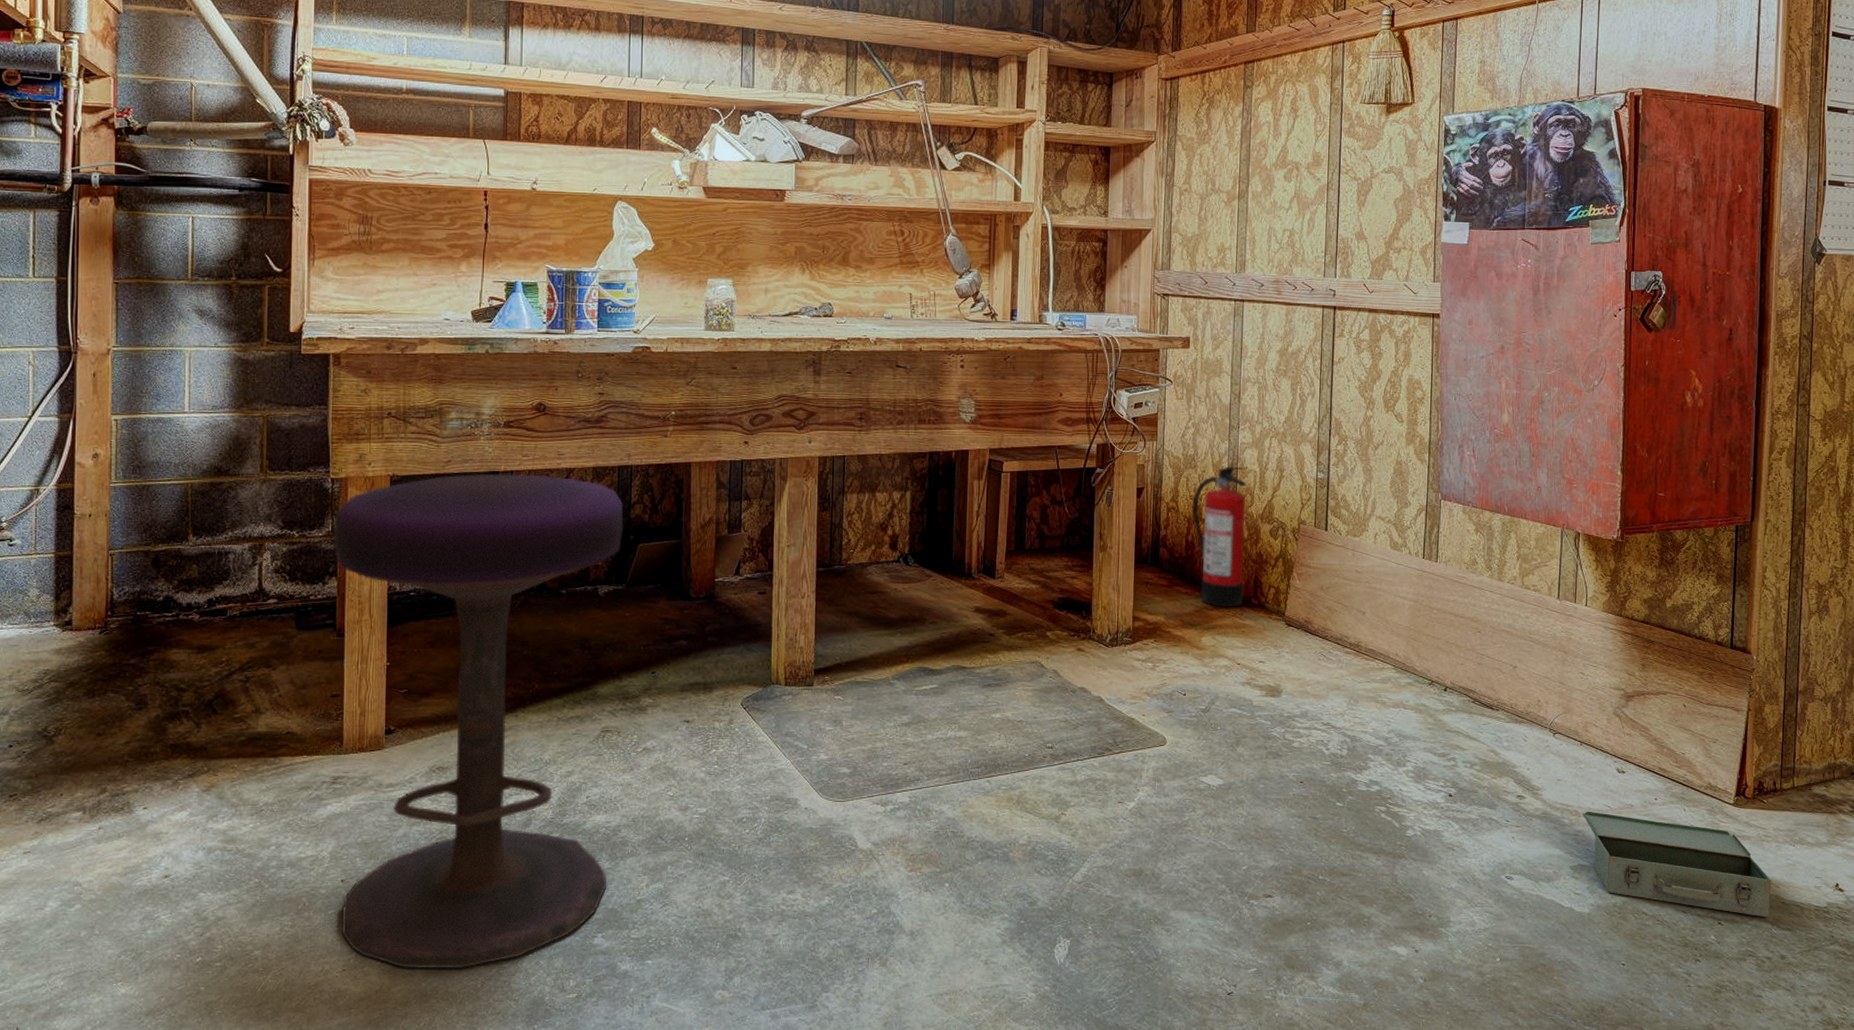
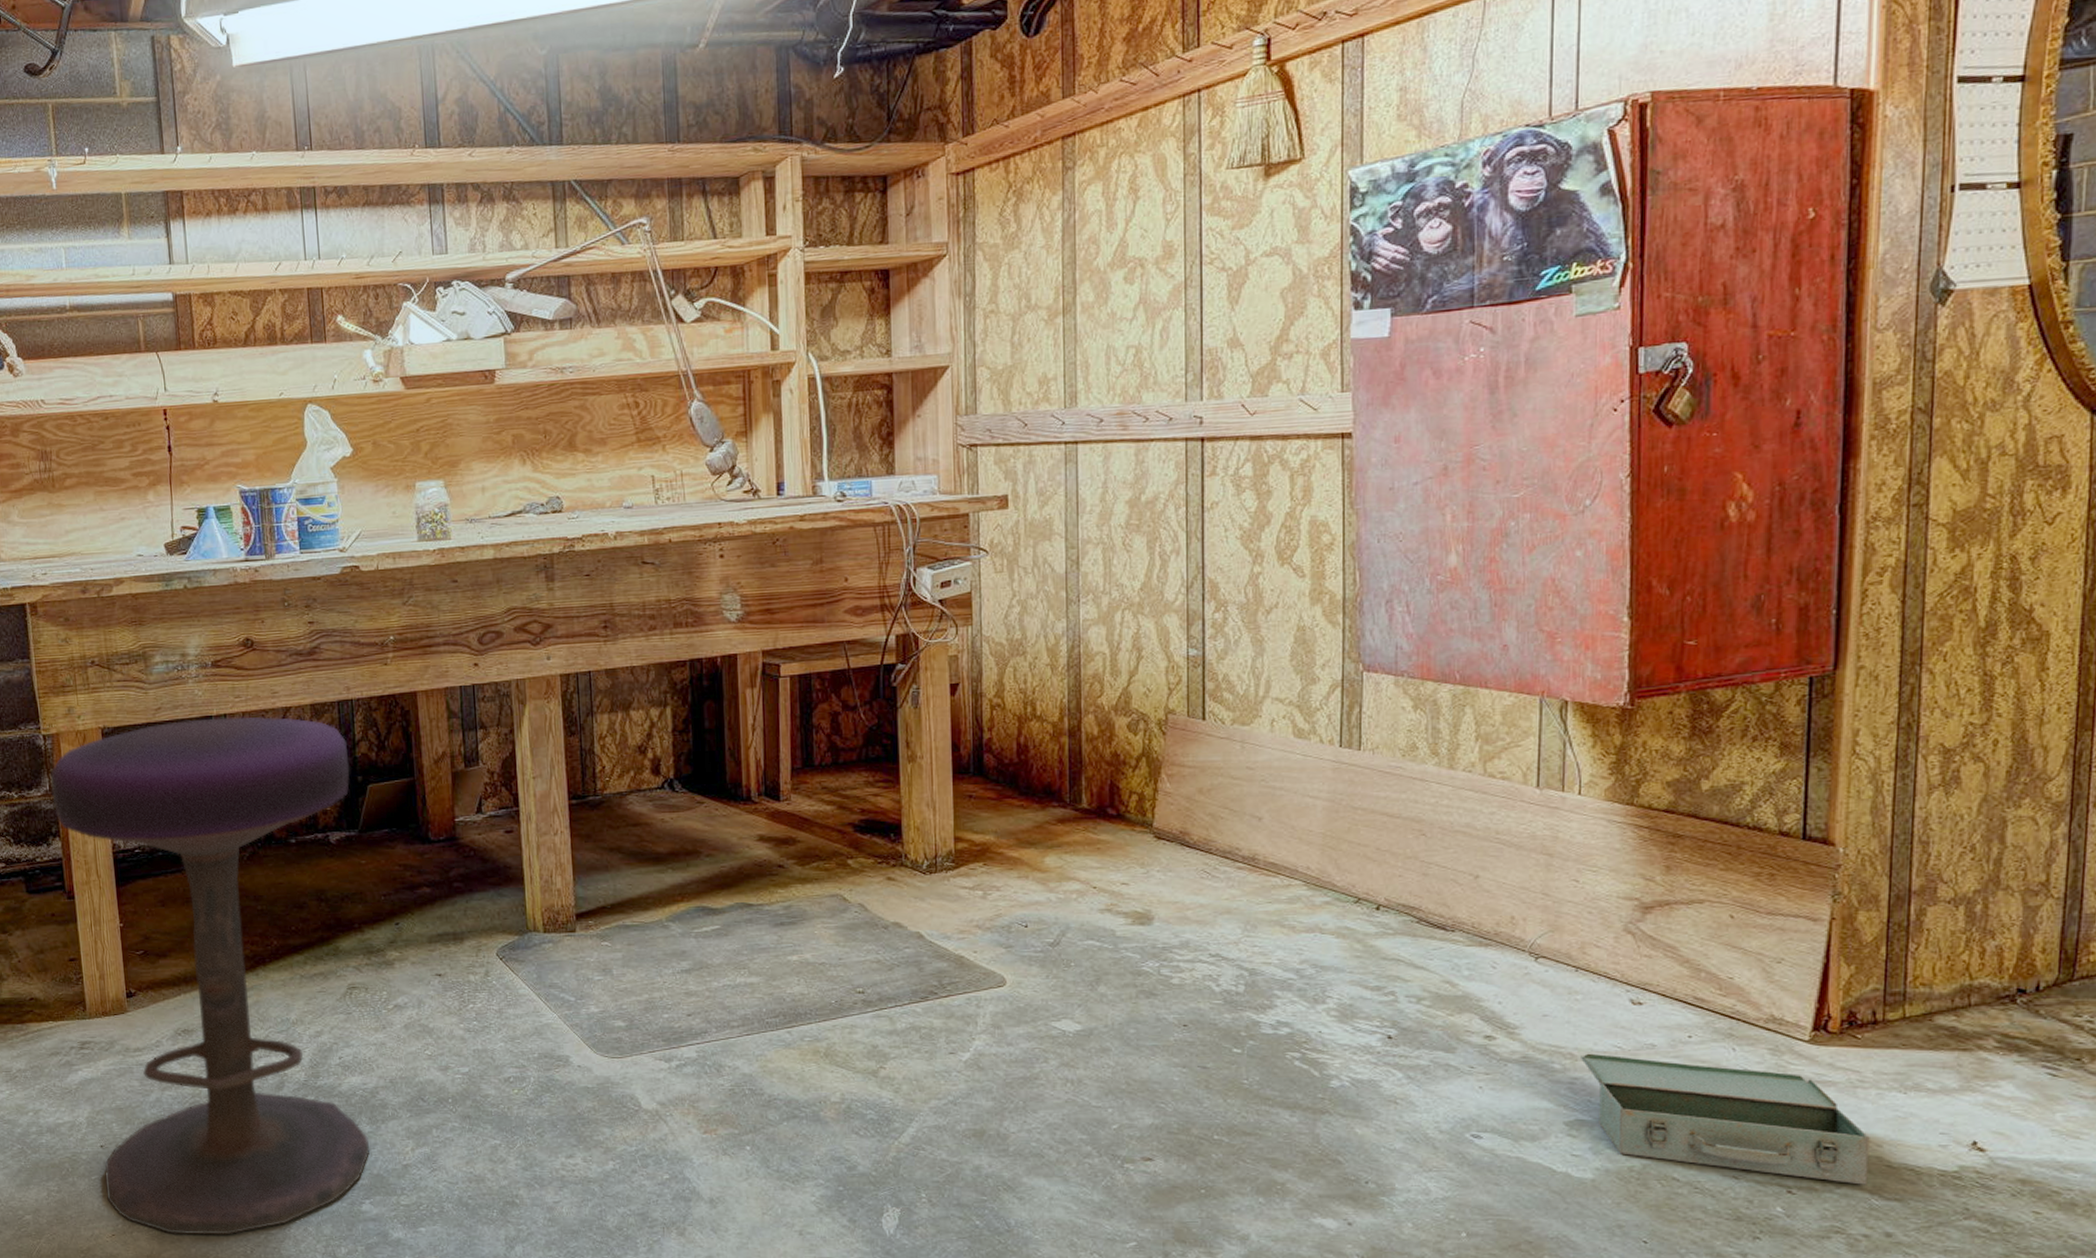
fire extinguisher: present [1192,466,1250,608] -> none [1023,648,1096,822]

